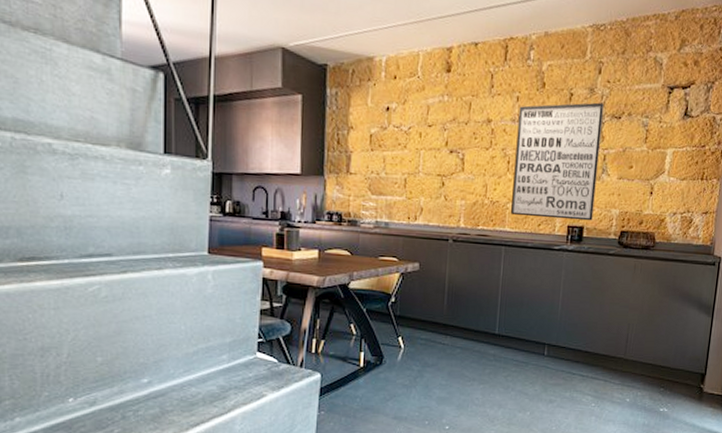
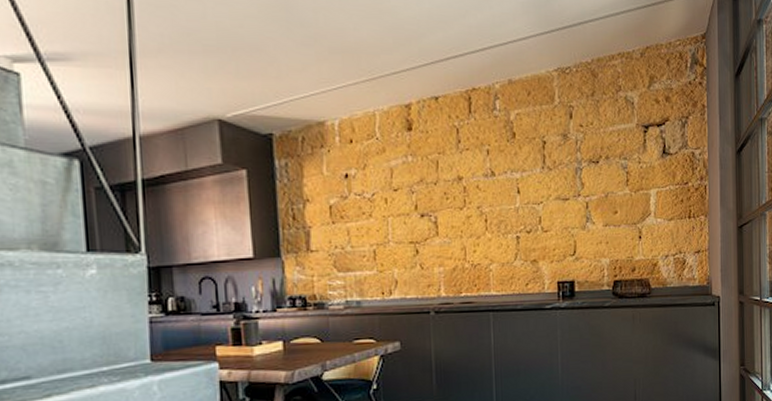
wall art: present [511,102,604,221] -> none [491,148,583,277]

